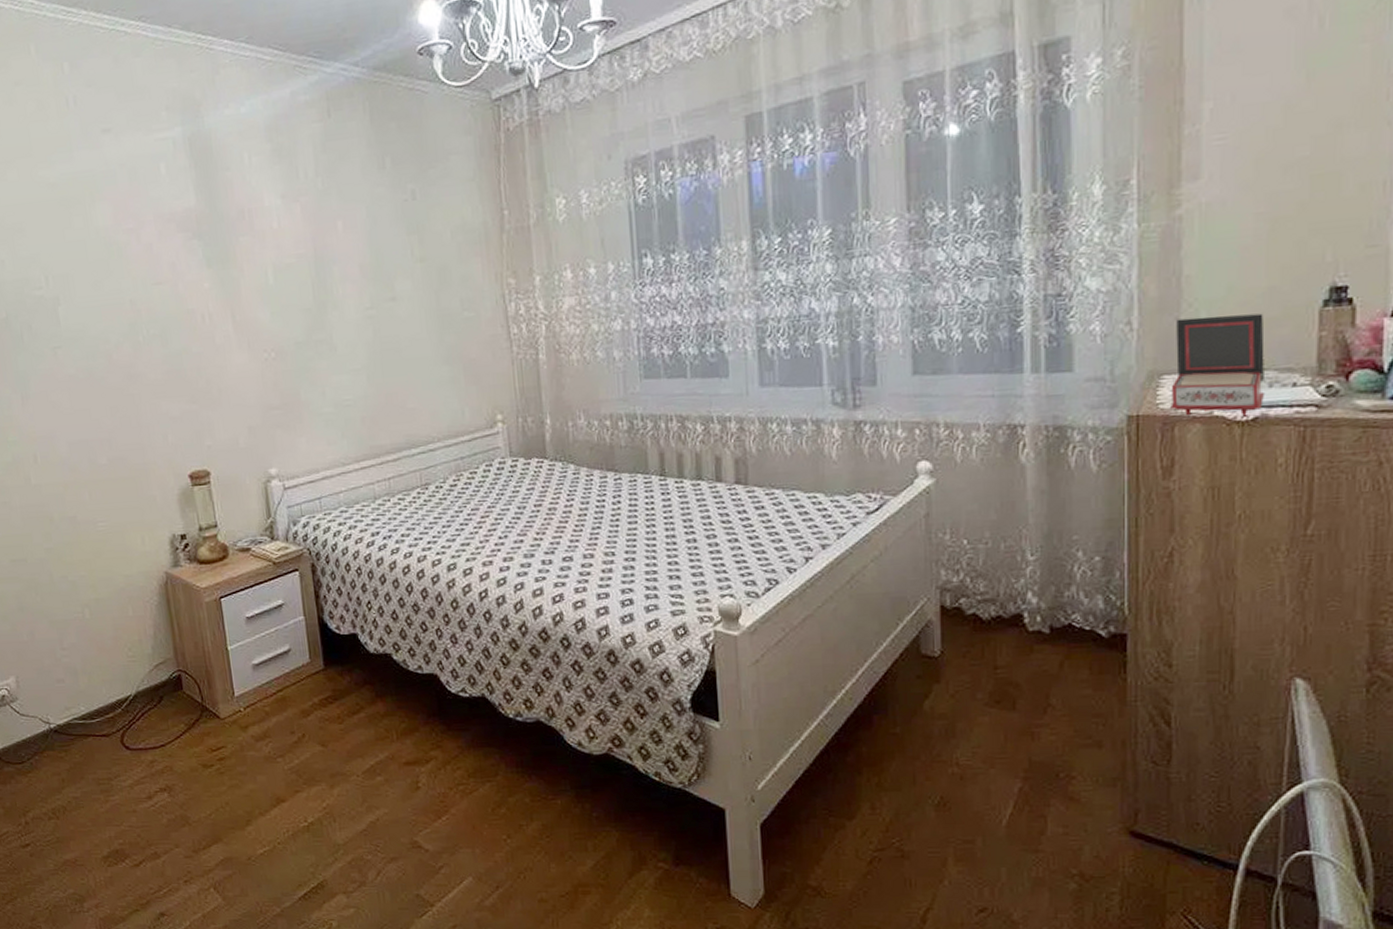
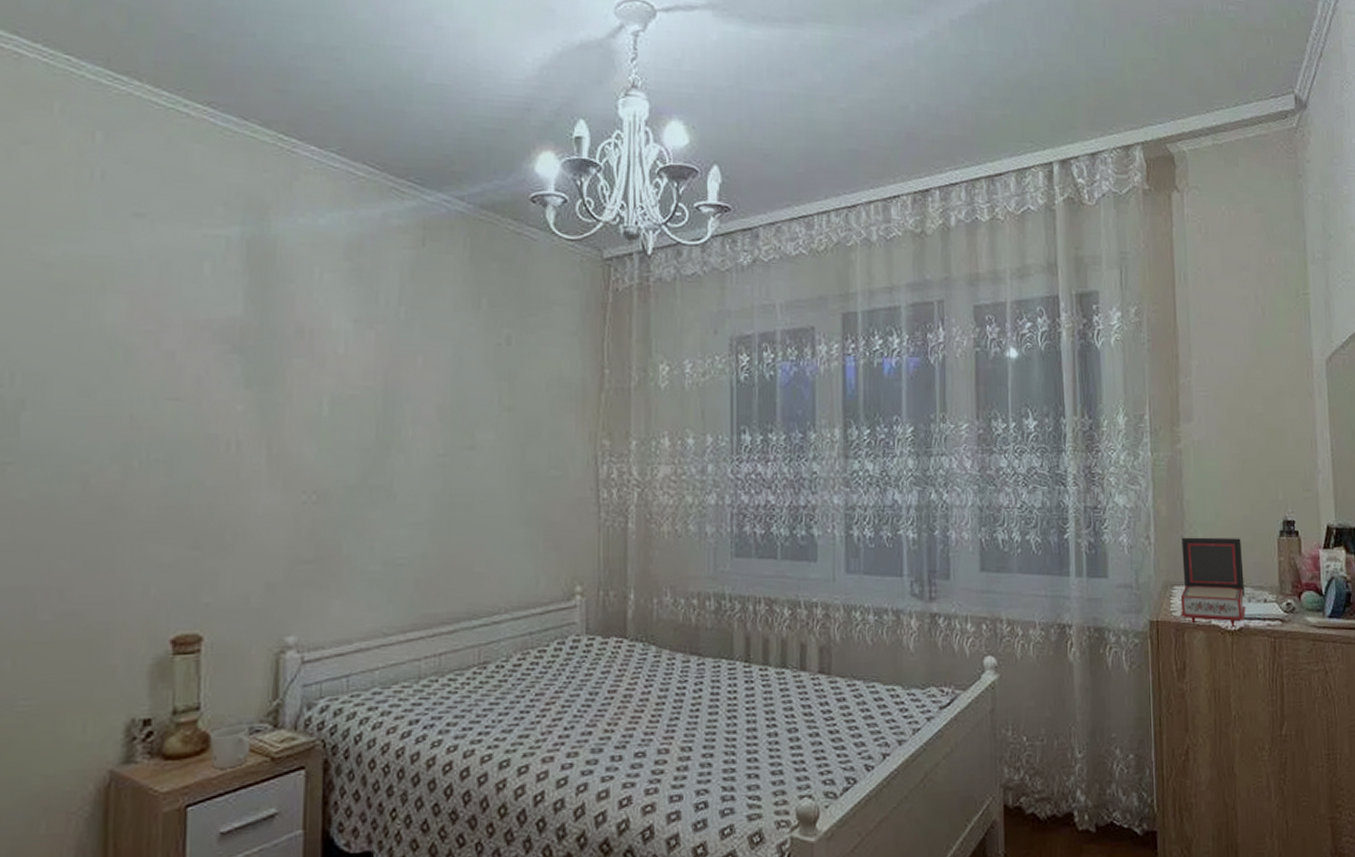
mug: none [227,538,258,571] -> present [209,725,251,769]

